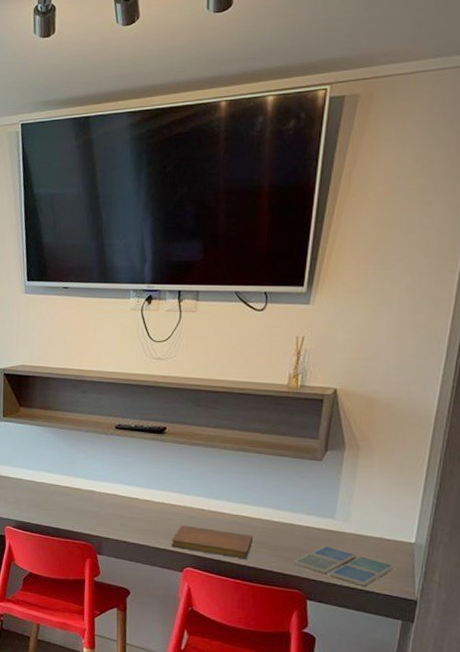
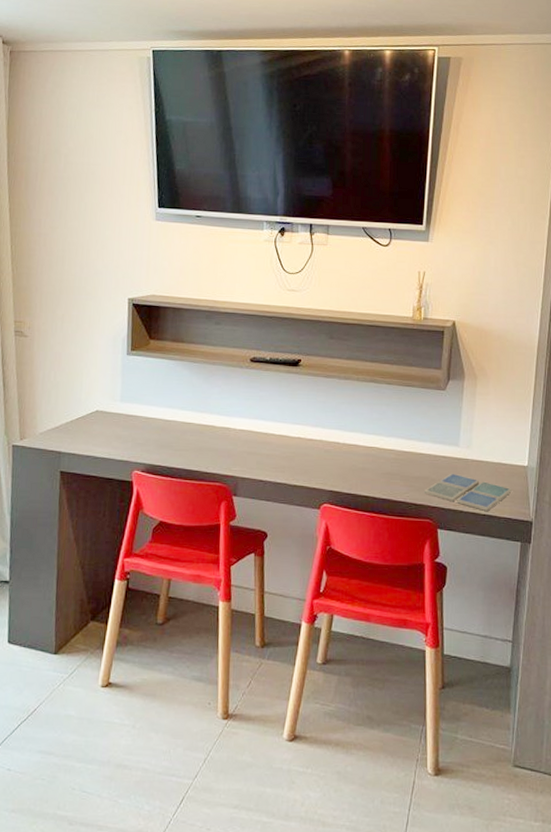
notebook: present [171,525,253,559] -> none [308,459,386,491]

